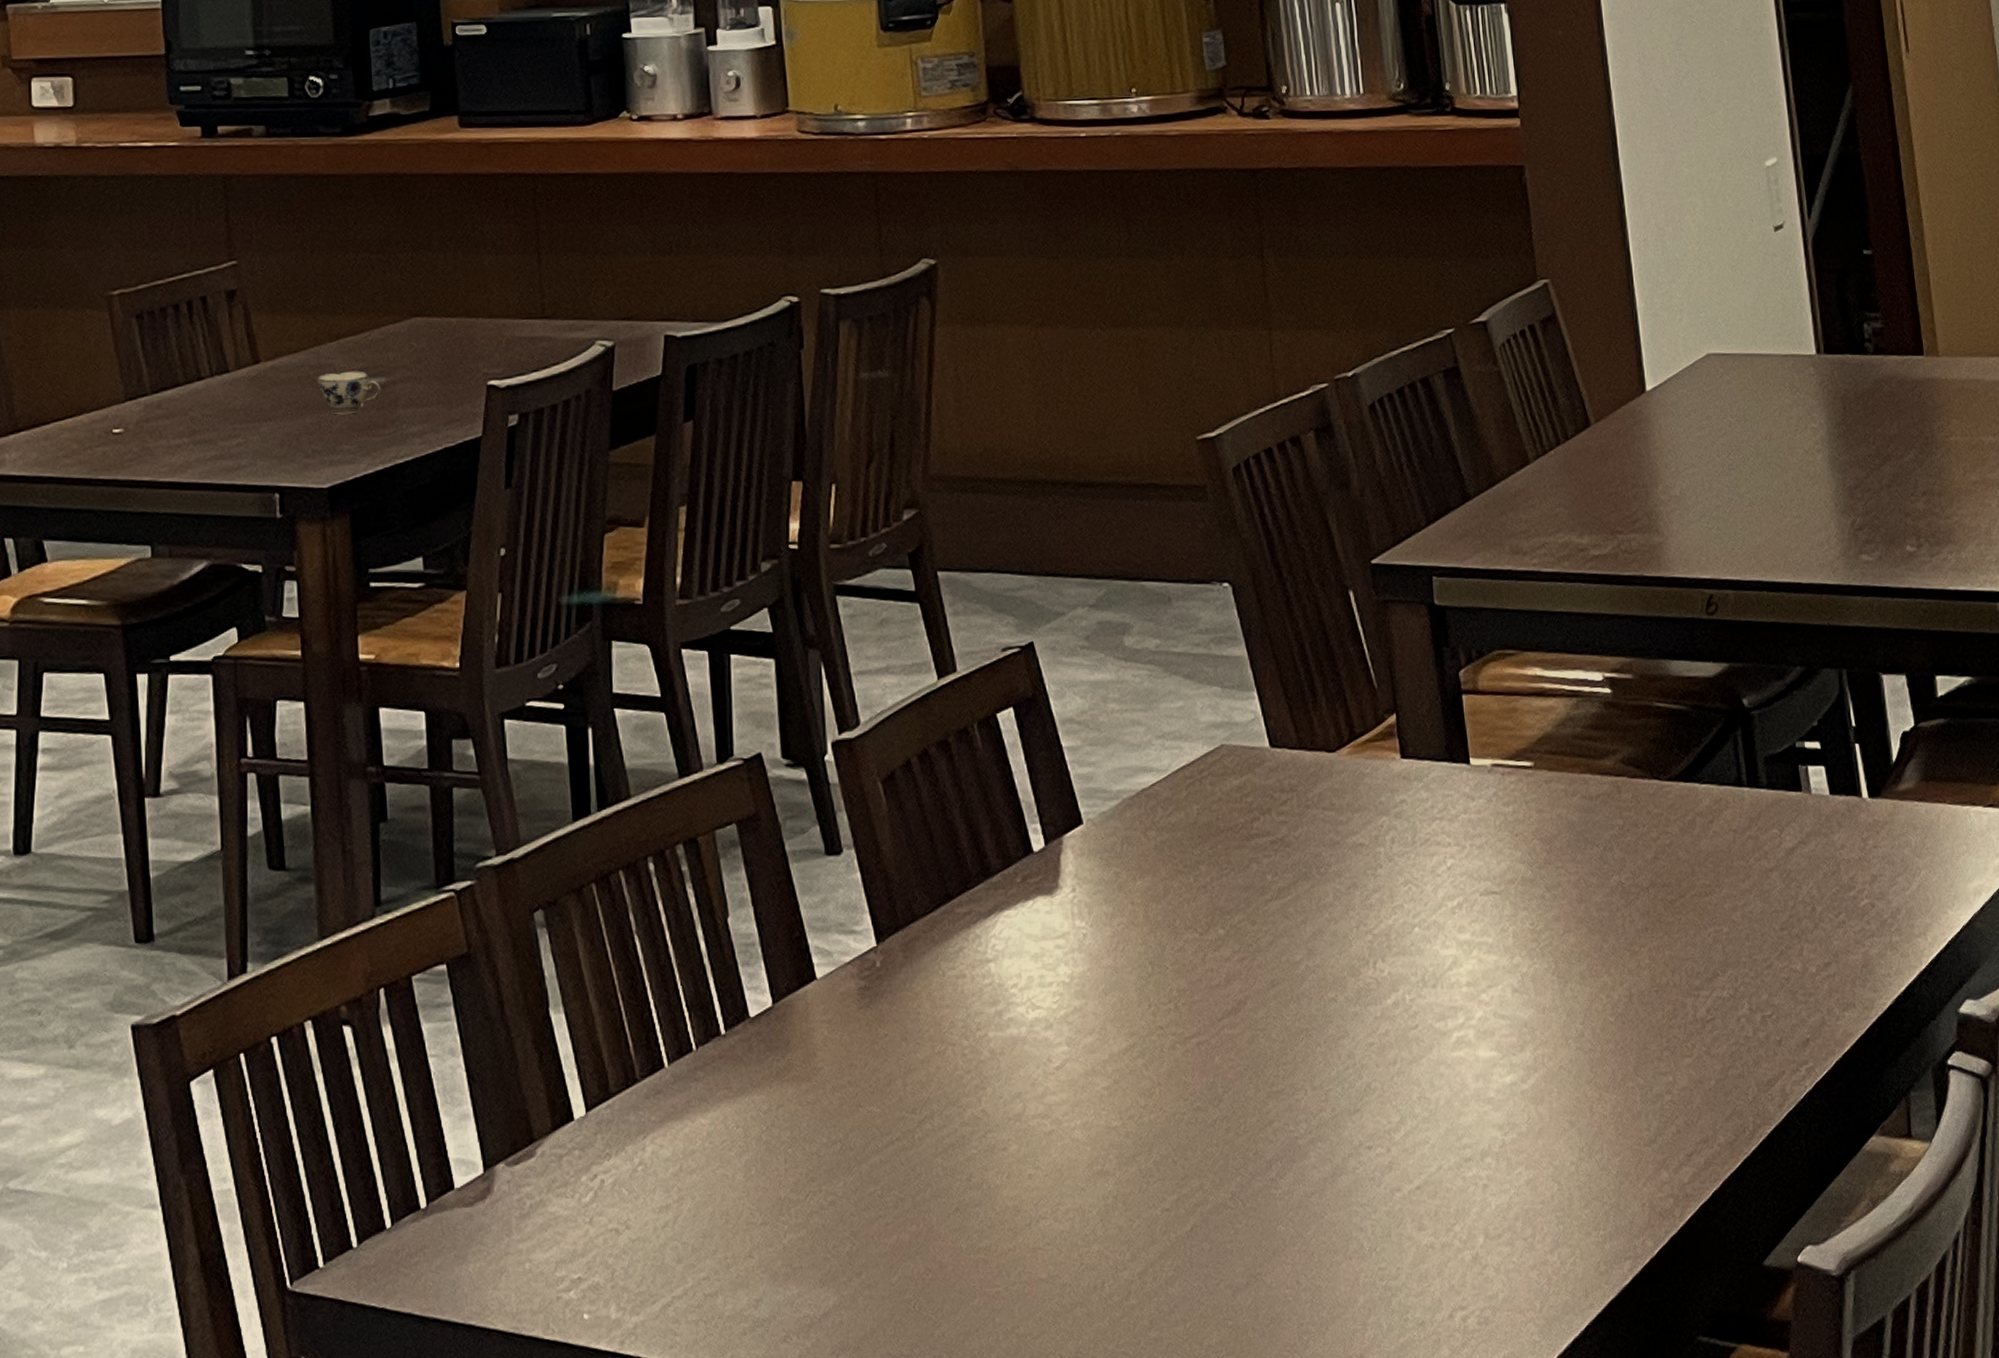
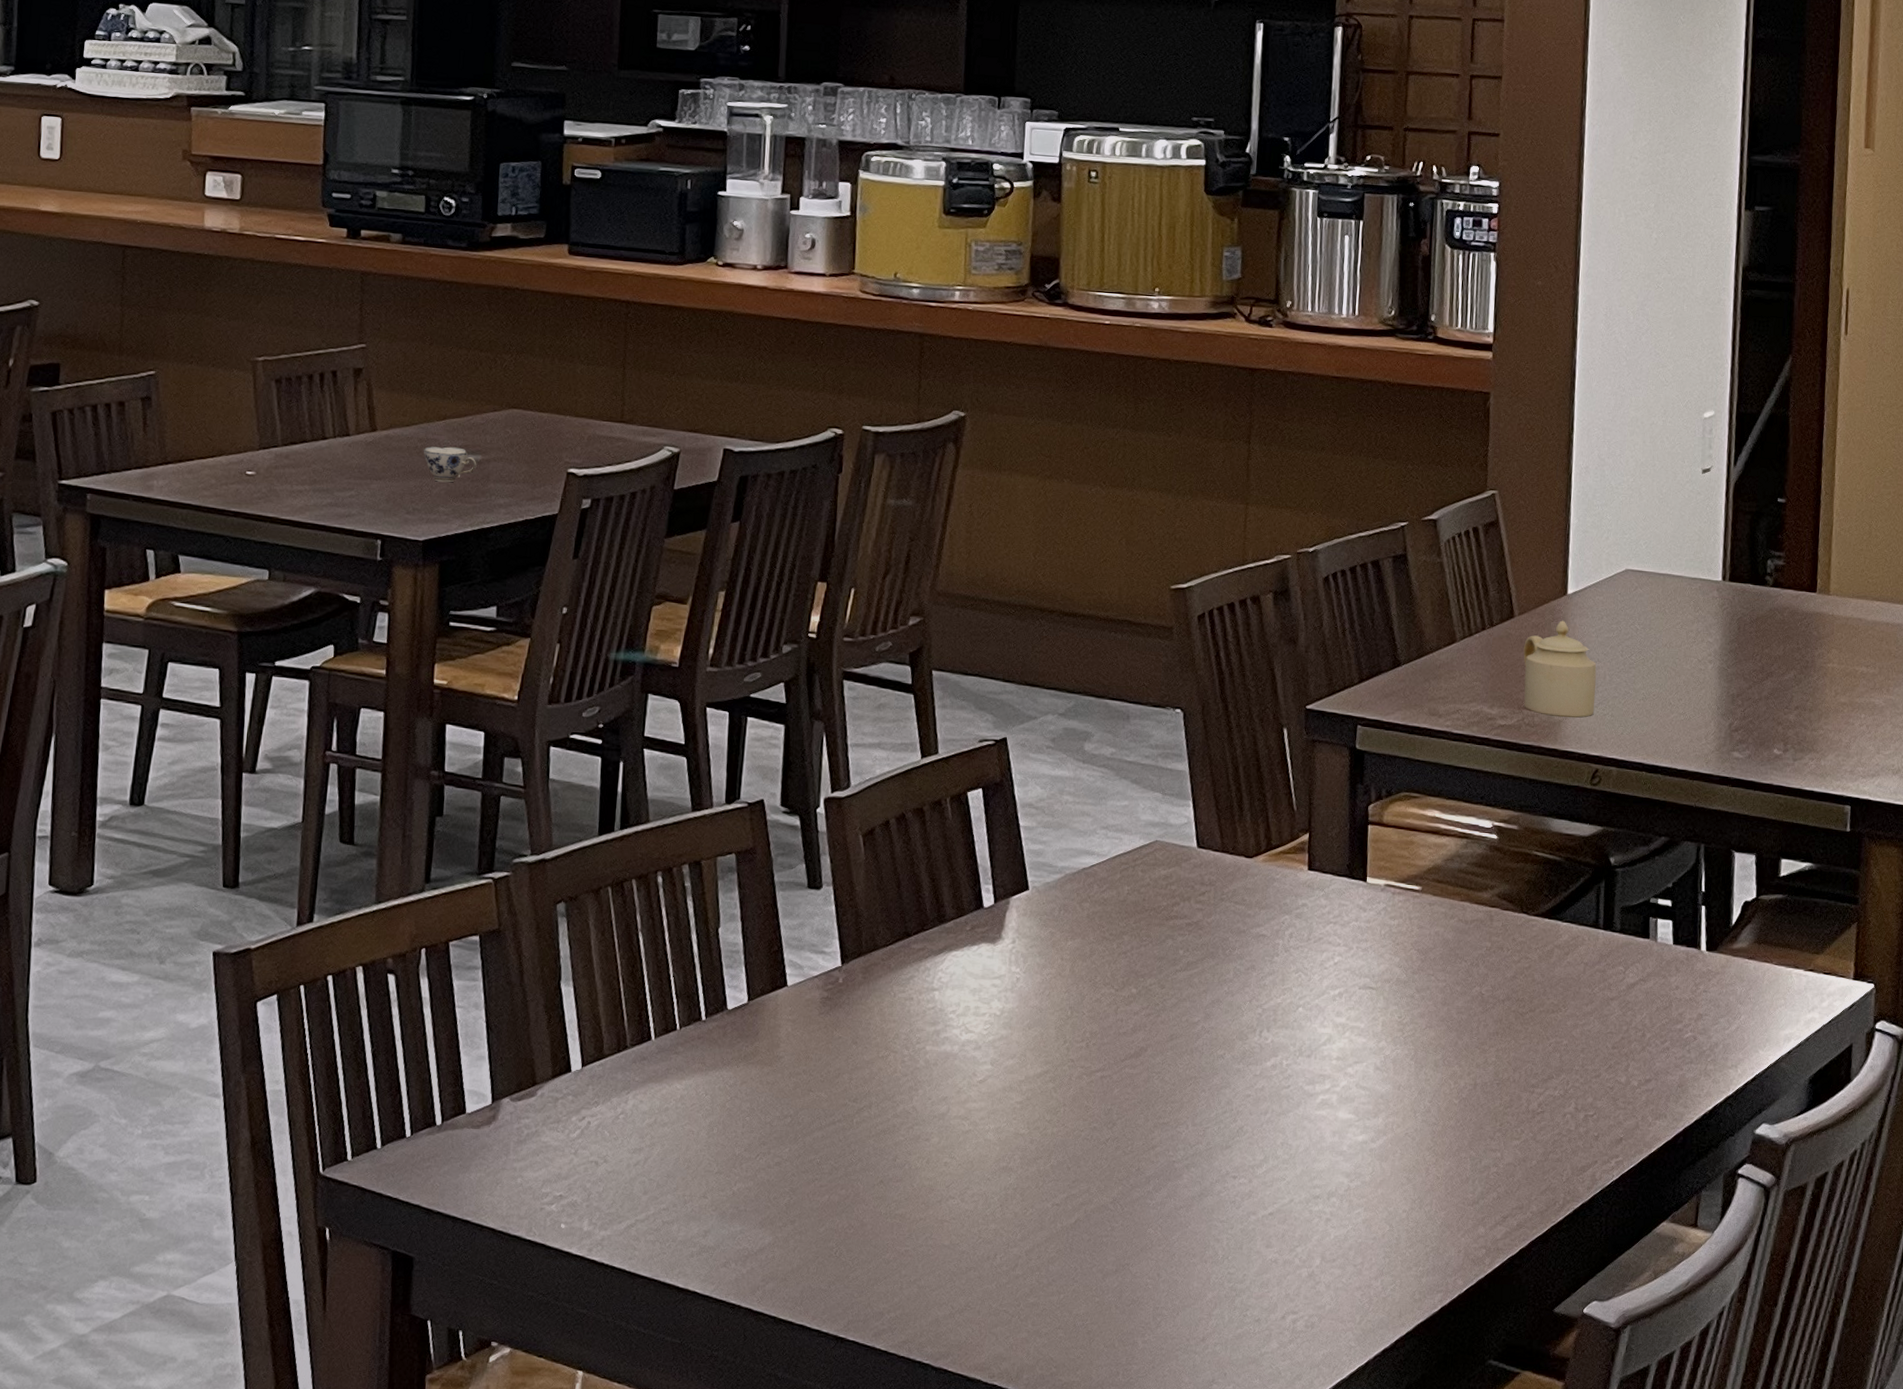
sugar bowl: none [1606,423,1698,538] -> present [1523,620,1597,718]

